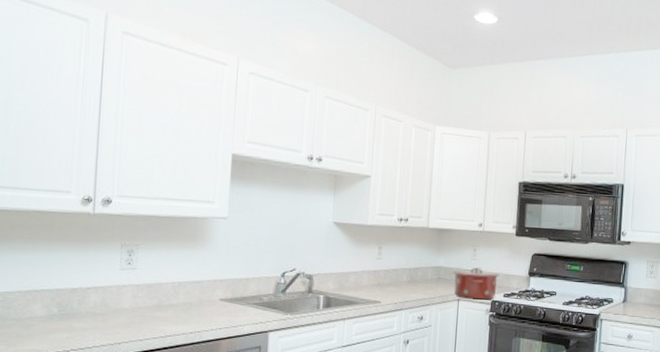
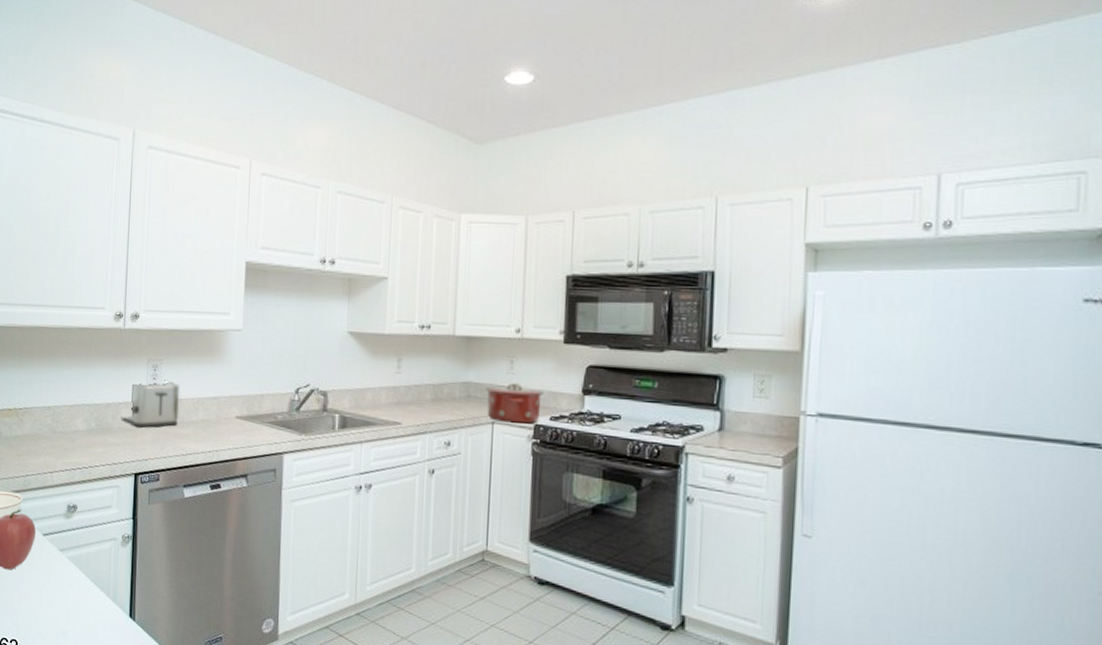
toaster: none [89,266,158,313] -> present [121,381,179,429]

